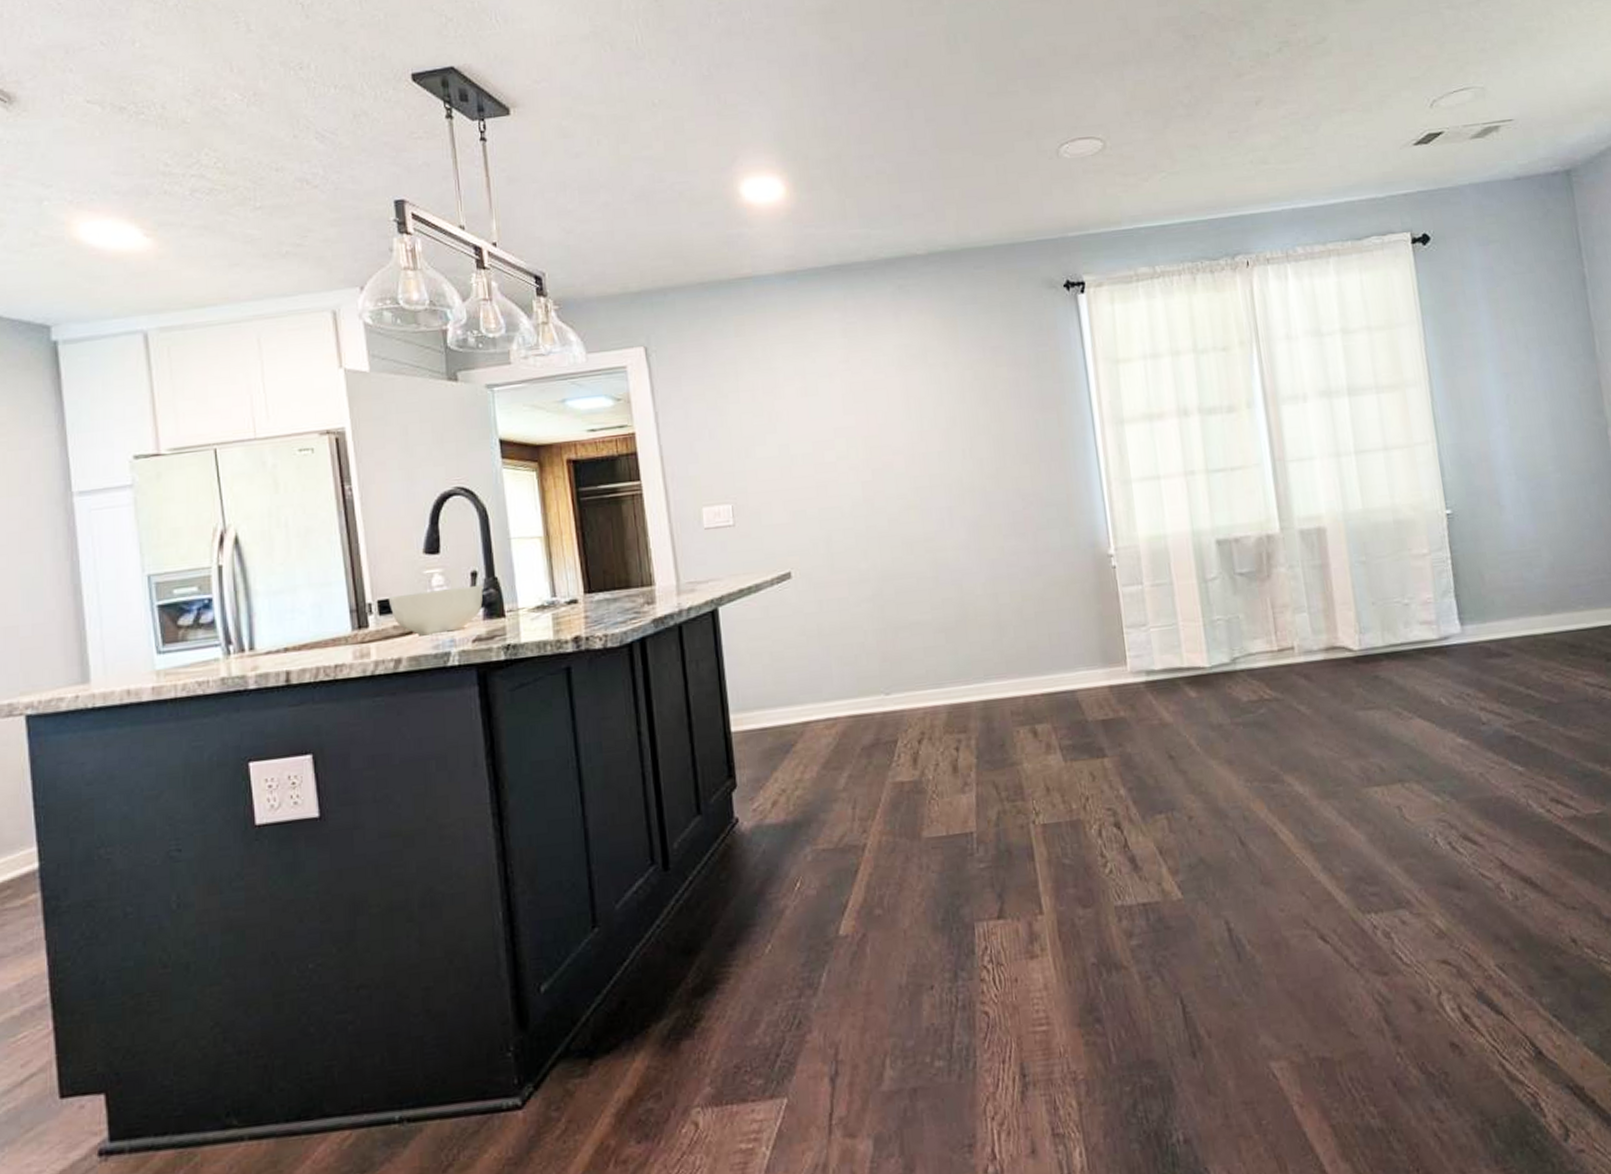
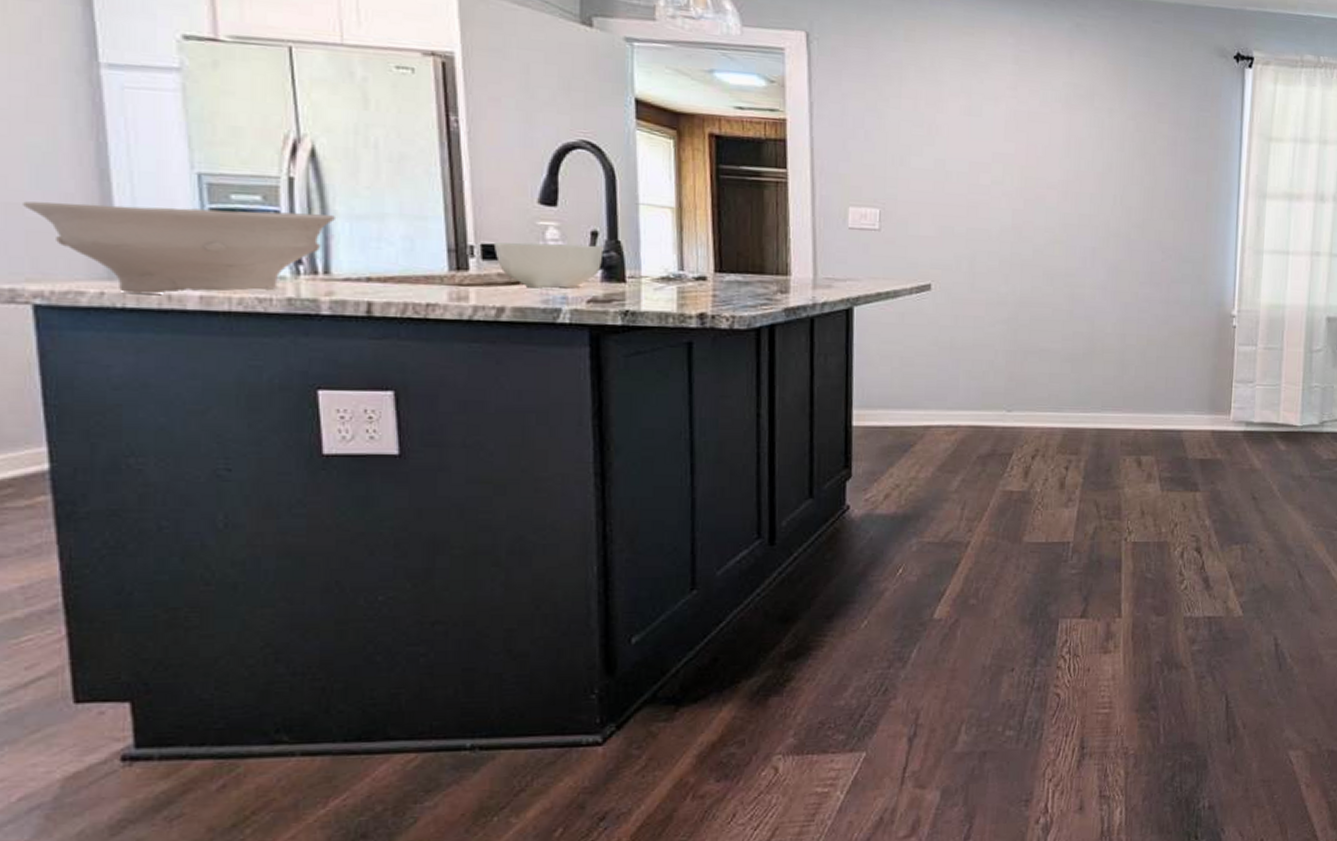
bowl: none [18,595,256,694] -> present [23,201,335,295]

